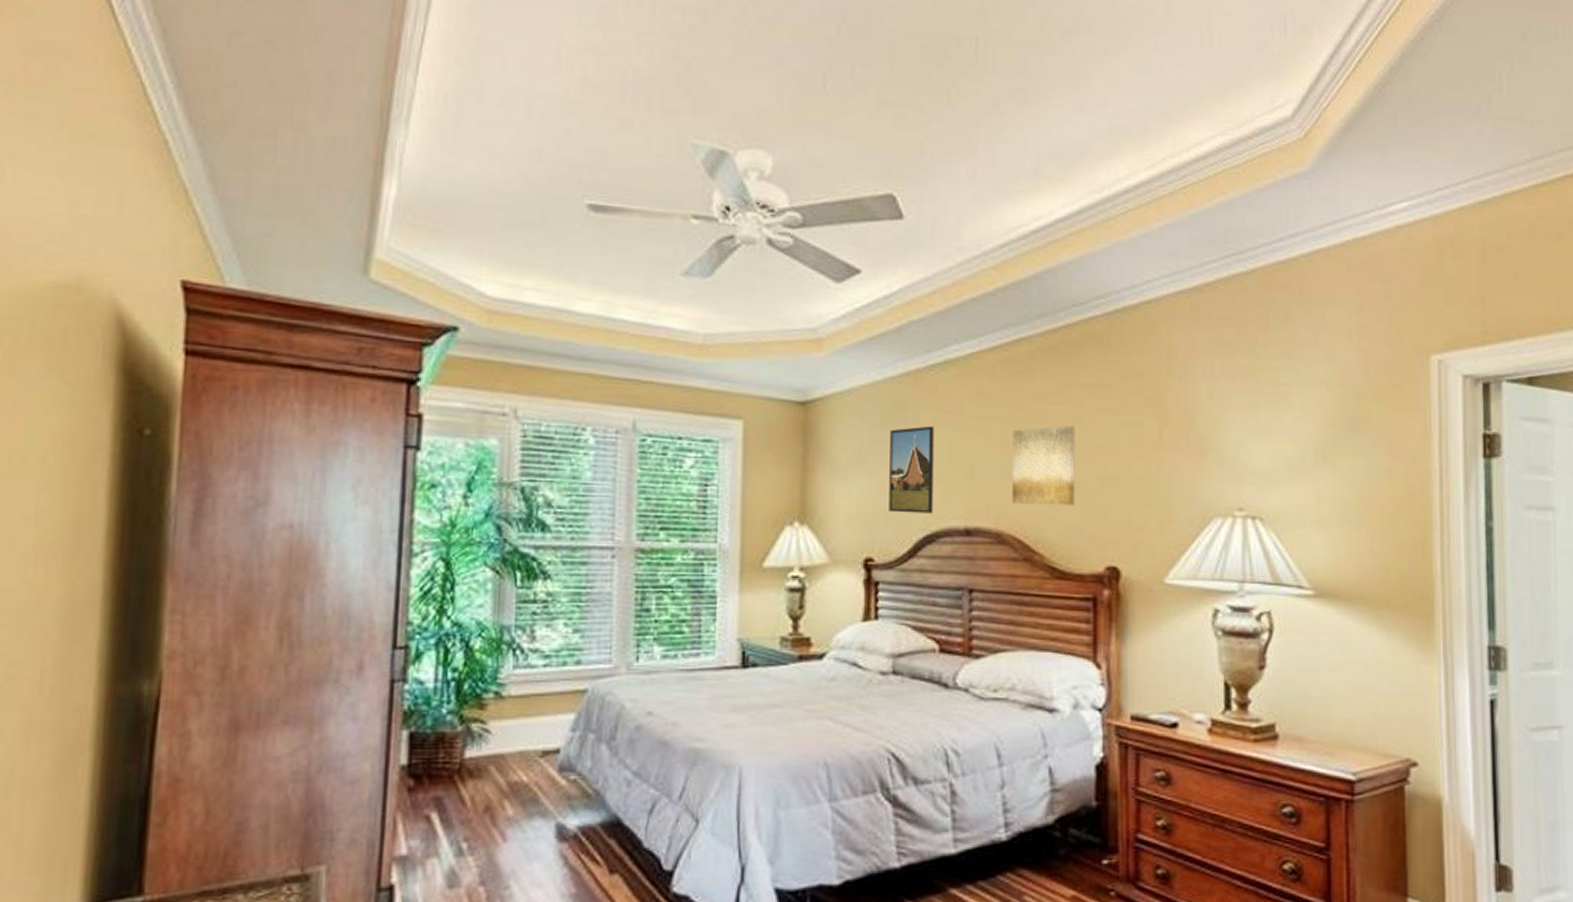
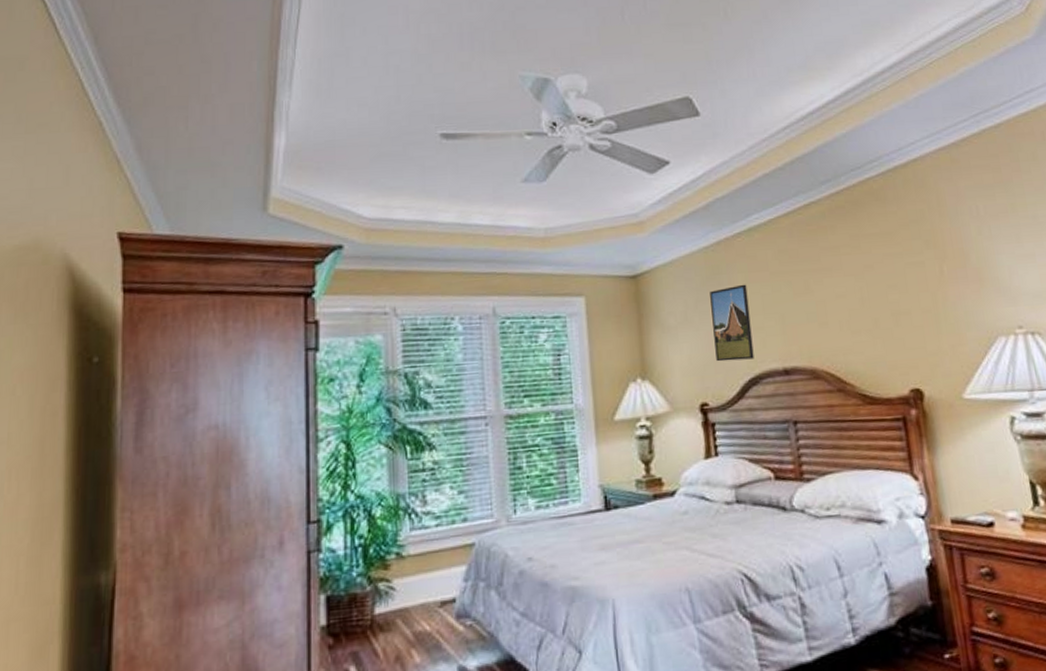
wall art: present [1012,426,1075,506] -> none [814,271,875,344]

